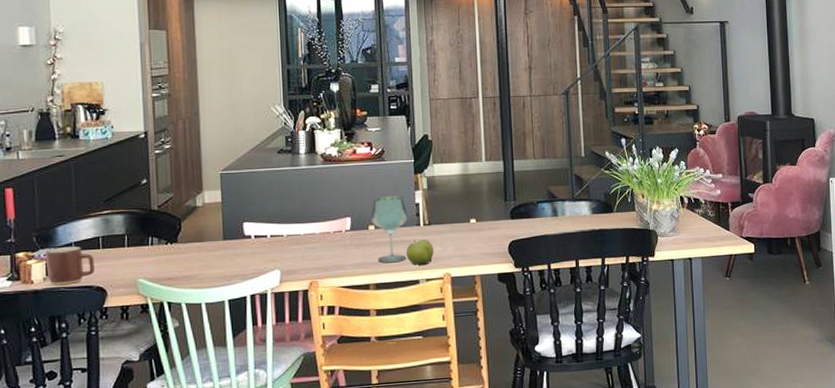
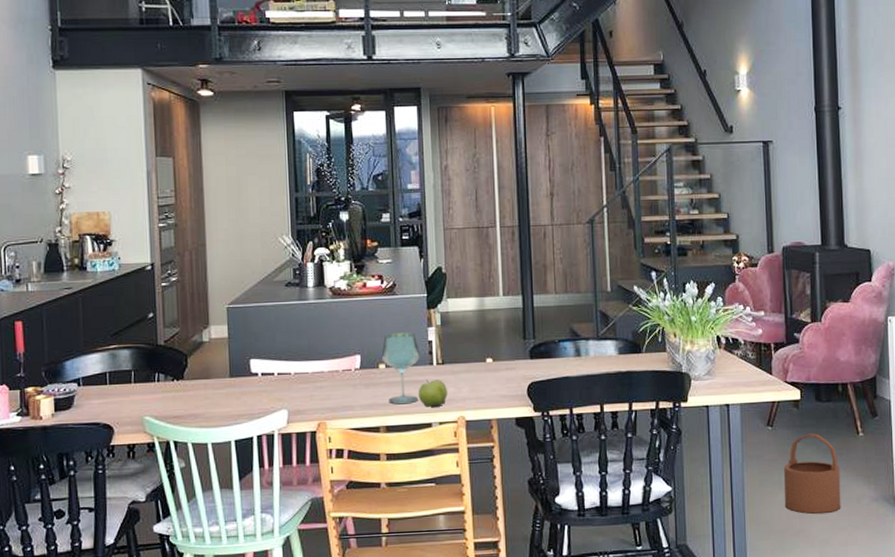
mug: present [45,246,95,286] -> none [53,382,102,422]
wooden bucket: none [741,282,791,355] -> present [784,433,841,514]

